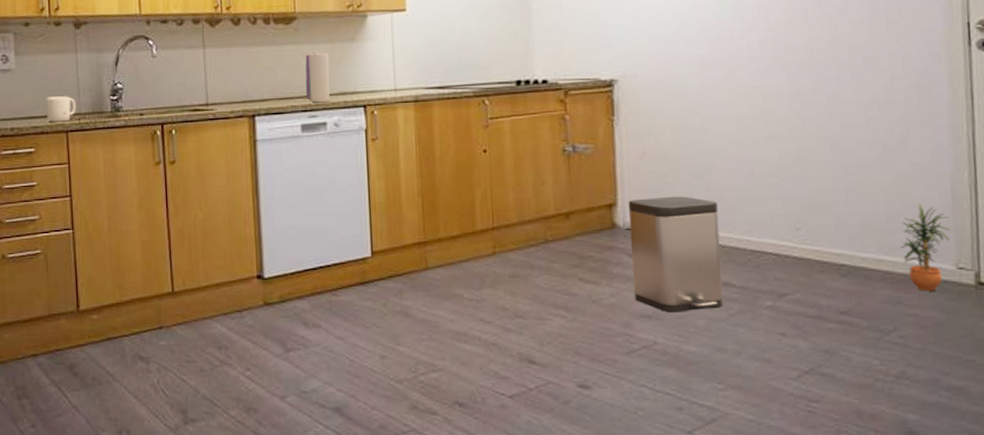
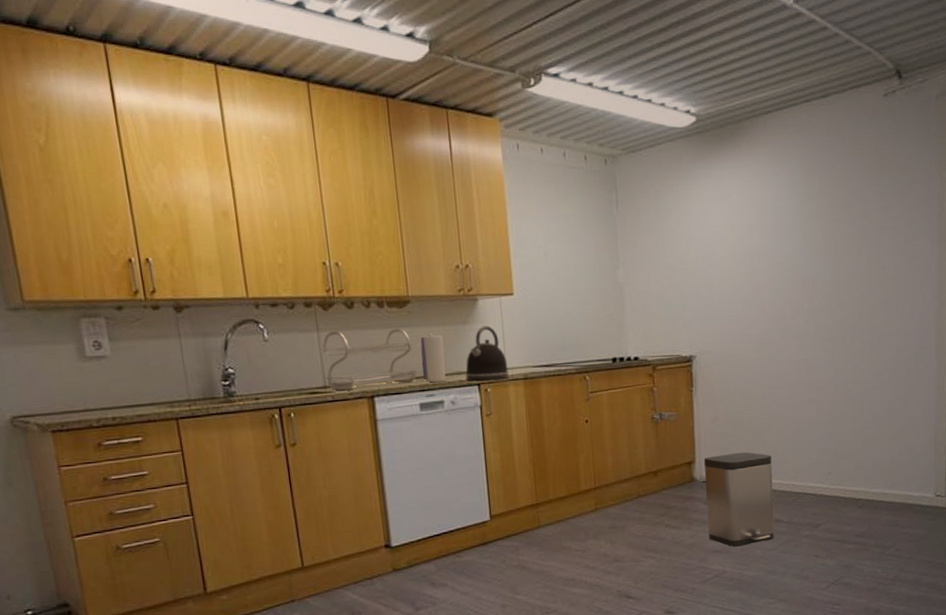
mug: present [45,96,77,122] -> none [149,382,185,410]
dish rack: none [207,46,300,109] -> present [322,329,417,391]
kettle: none [351,43,399,103] -> present [465,325,510,381]
potted plant: present [901,204,950,291] -> none [899,449,932,515]

